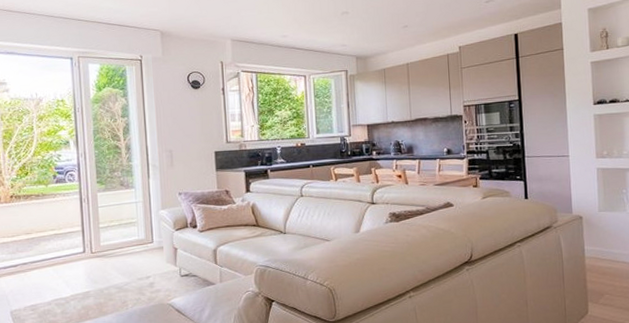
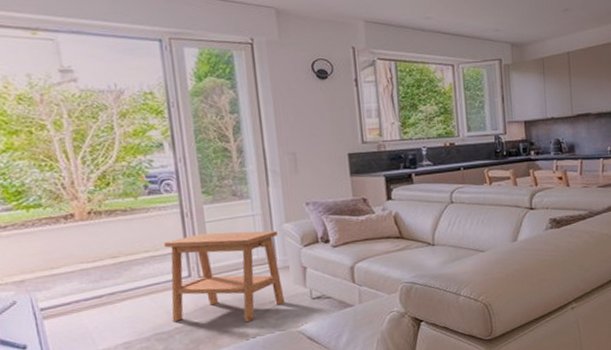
side table: none [66,215,159,294] -> present [164,230,285,323]

